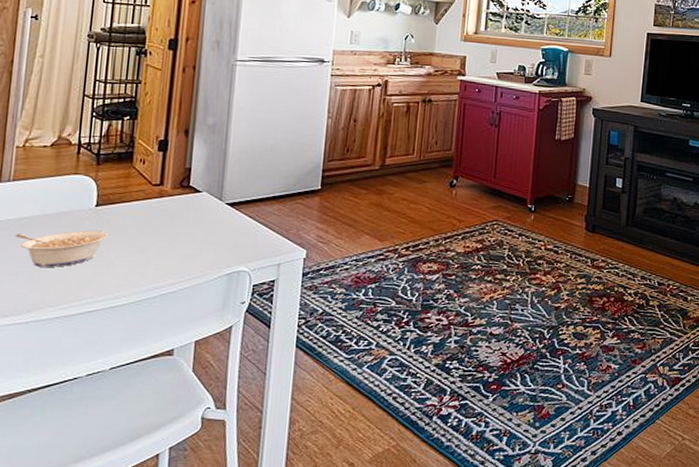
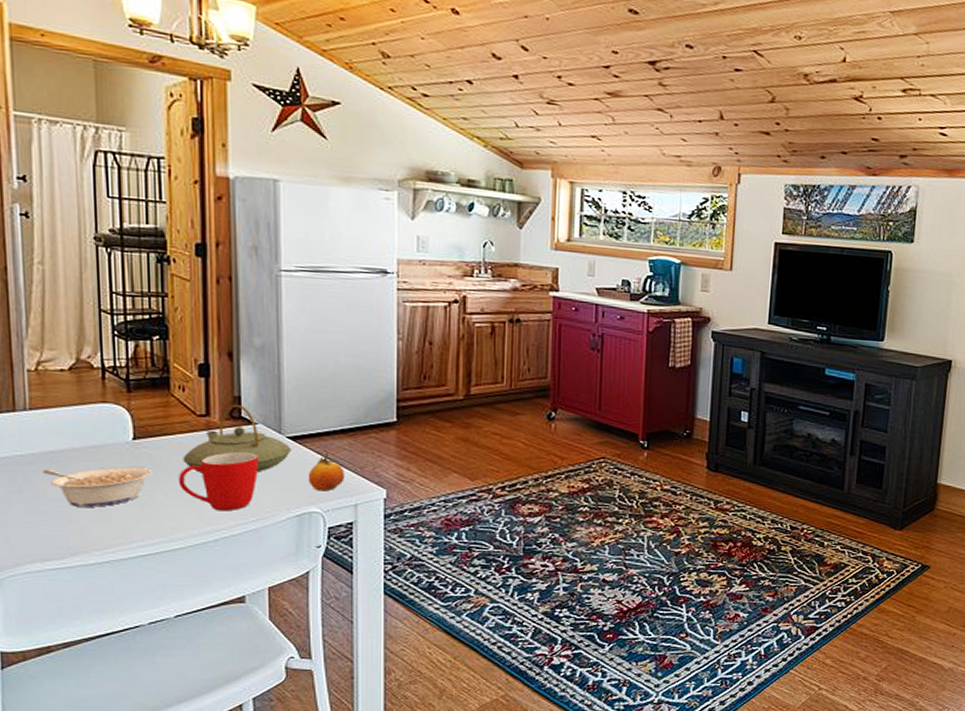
mug: none [129,217,200,271] -> present [178,452,258,511]
teapot: none [135,174,229,236] -> present [182,404,292,473]
fruit: none [240,218,272,252] -> present [308,453,345,491]

